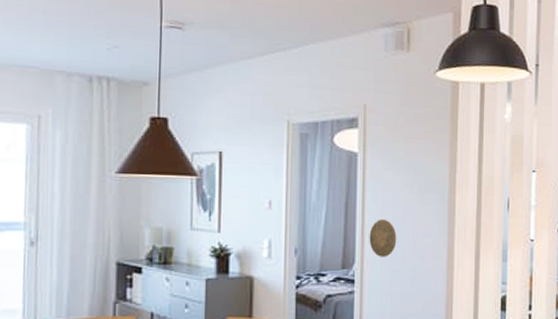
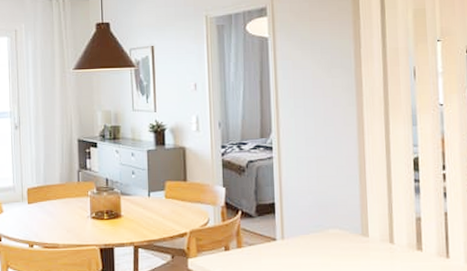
decorative plate: present [369,218,397,257] -> none [283,93,309,127]

